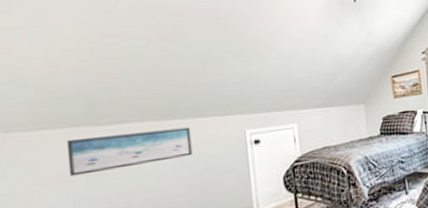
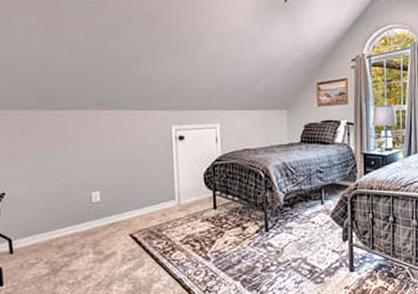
wall art: present [66,127,193,177] -> none [18,118,124,154]

